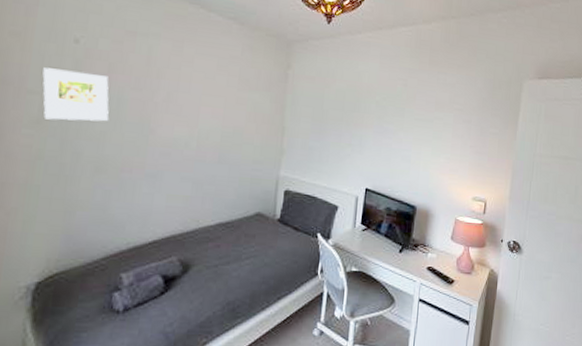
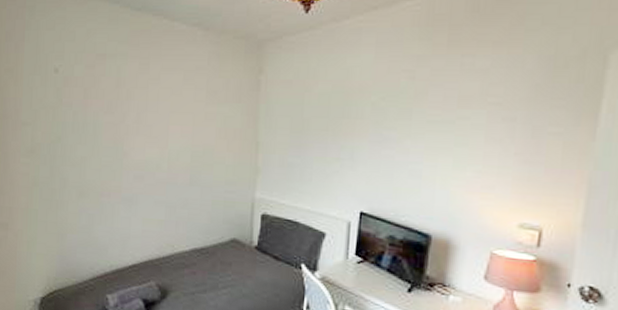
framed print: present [42,67,109,122] -> none [32,99,88,149]

